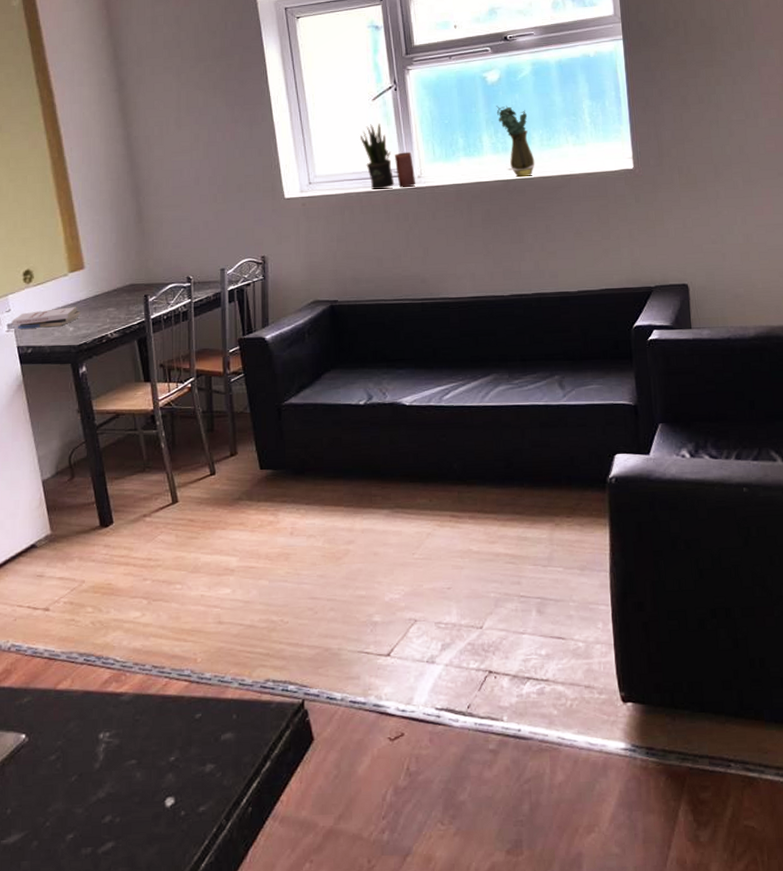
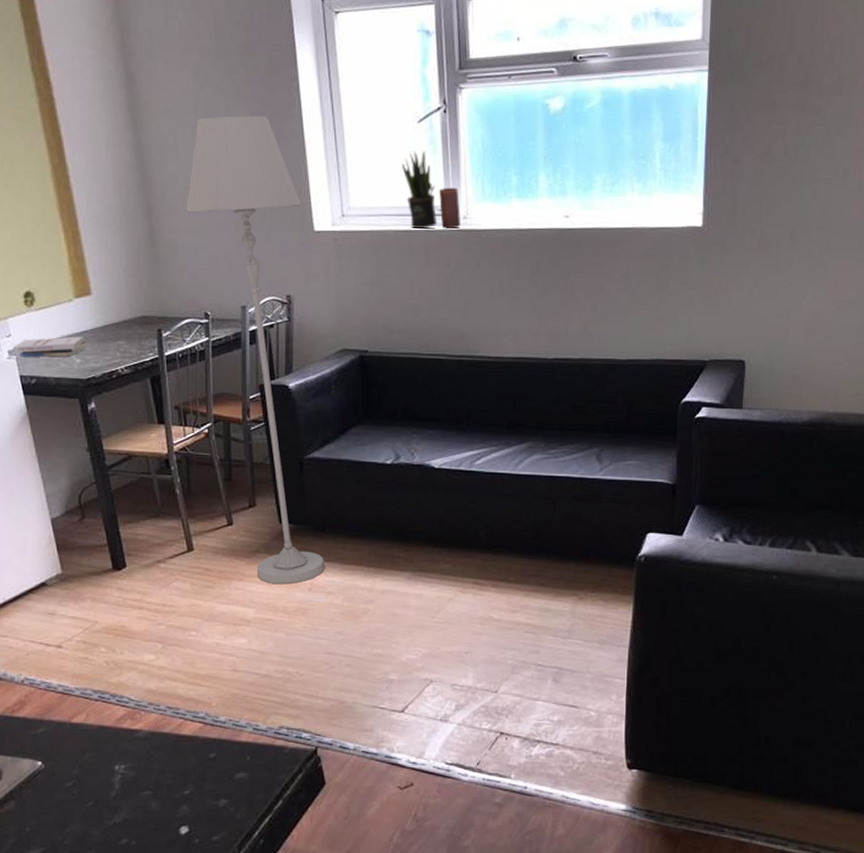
floor lamp: none [170,105,306,531] -> present [186,115,325,585]
vase: present [496,105,535,178] -> none [557,140,595,227]

